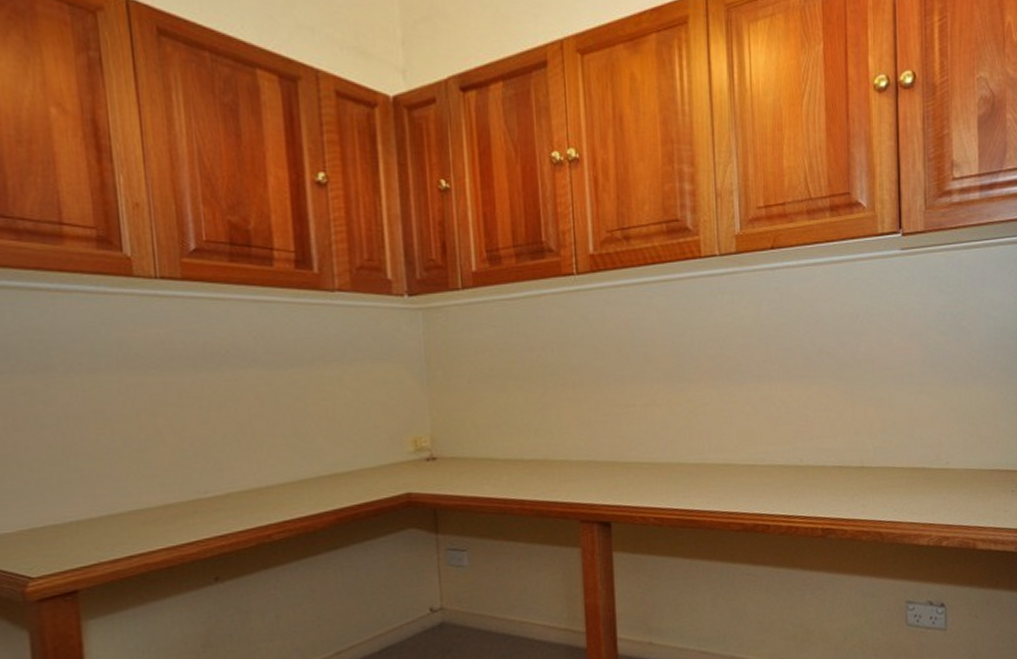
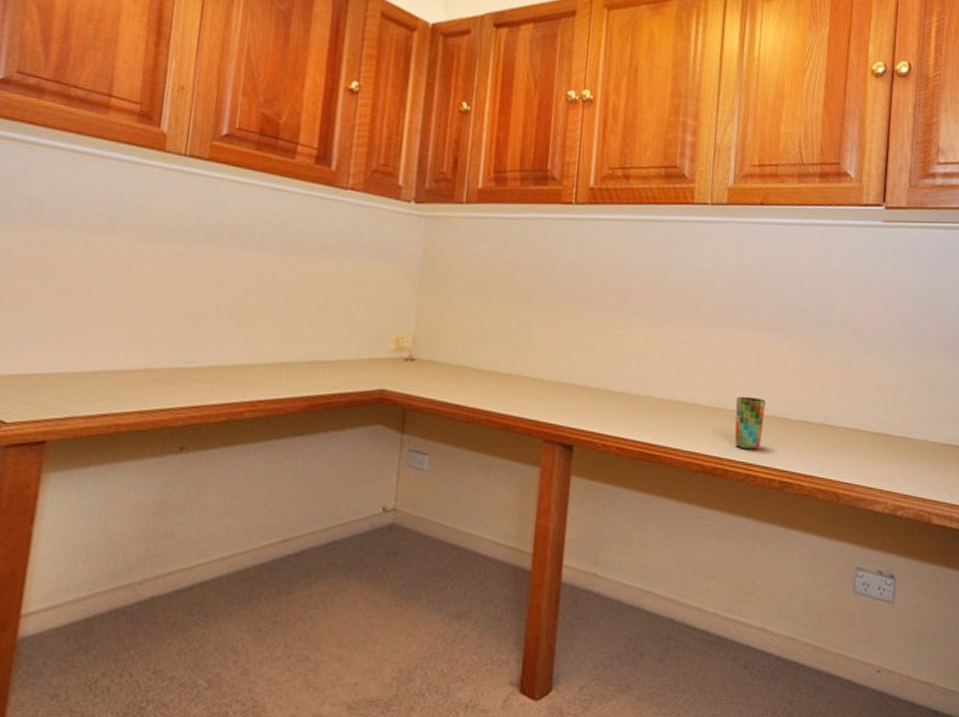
cup: none [769,449,800,502] -> present [734,396,766,450]

